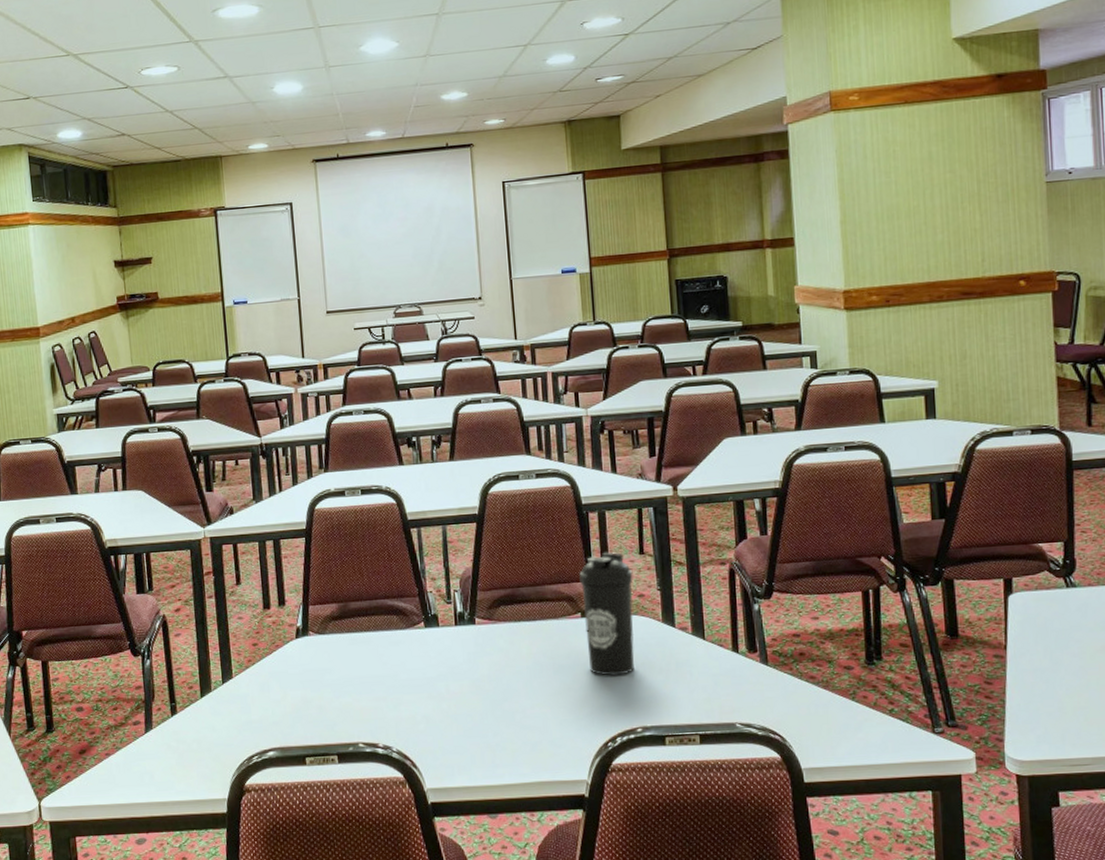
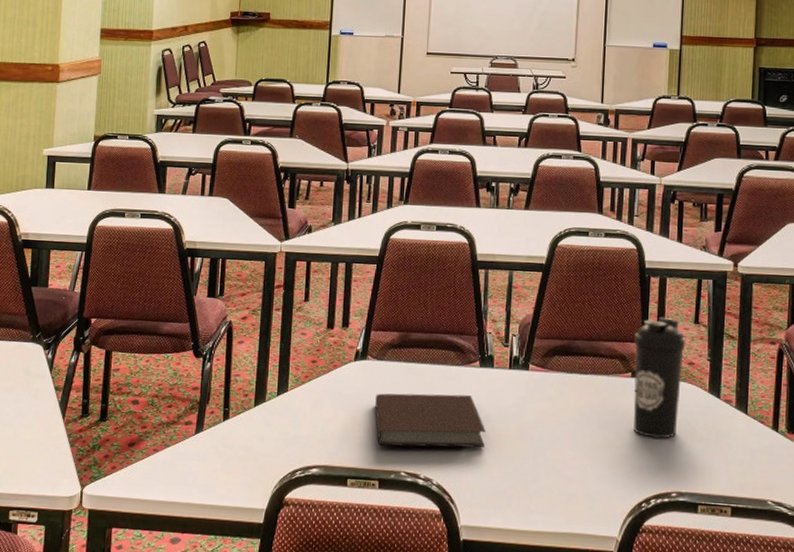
notebook: none [322,658,442,720] -> present [375,393,487,448]

